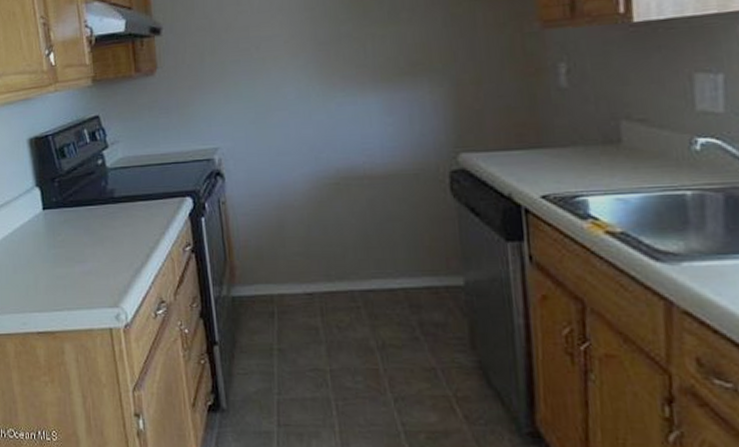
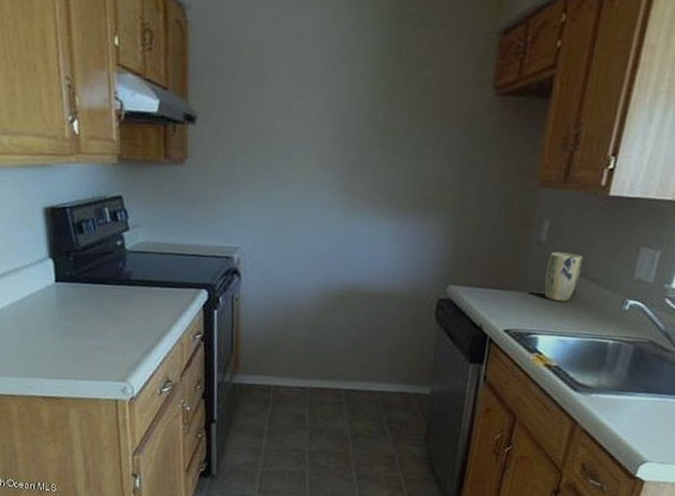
plant pot: none [575,94,623,153] -> present [544,251,584,302]

